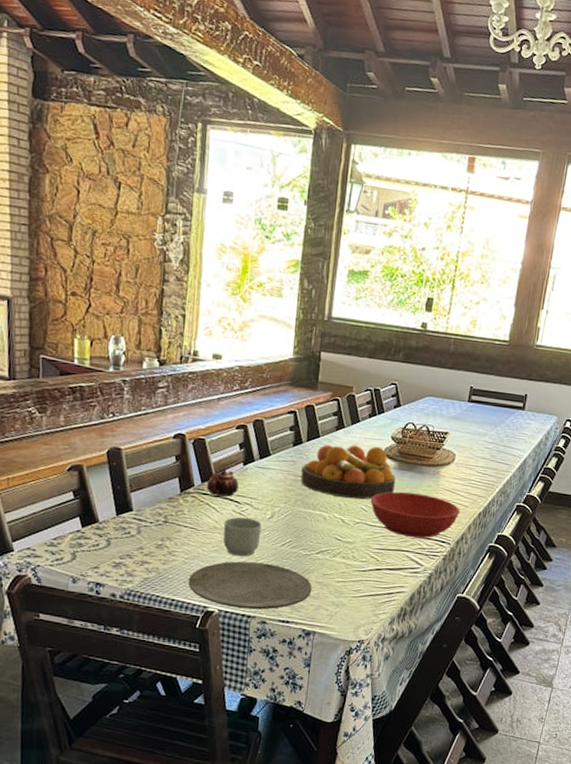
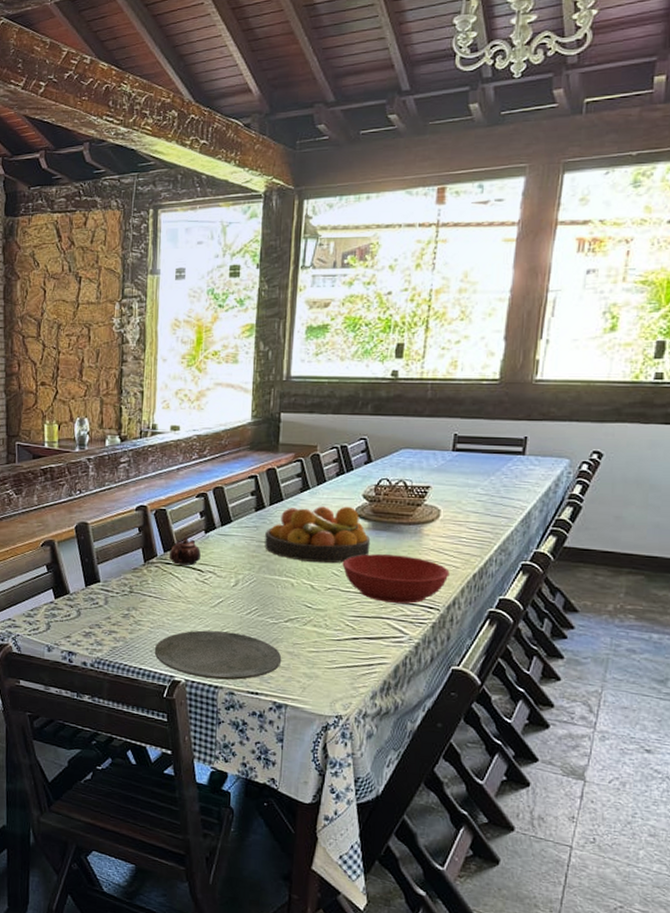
mug: present [223,517,262,557] -> none [187,585,226,626]

